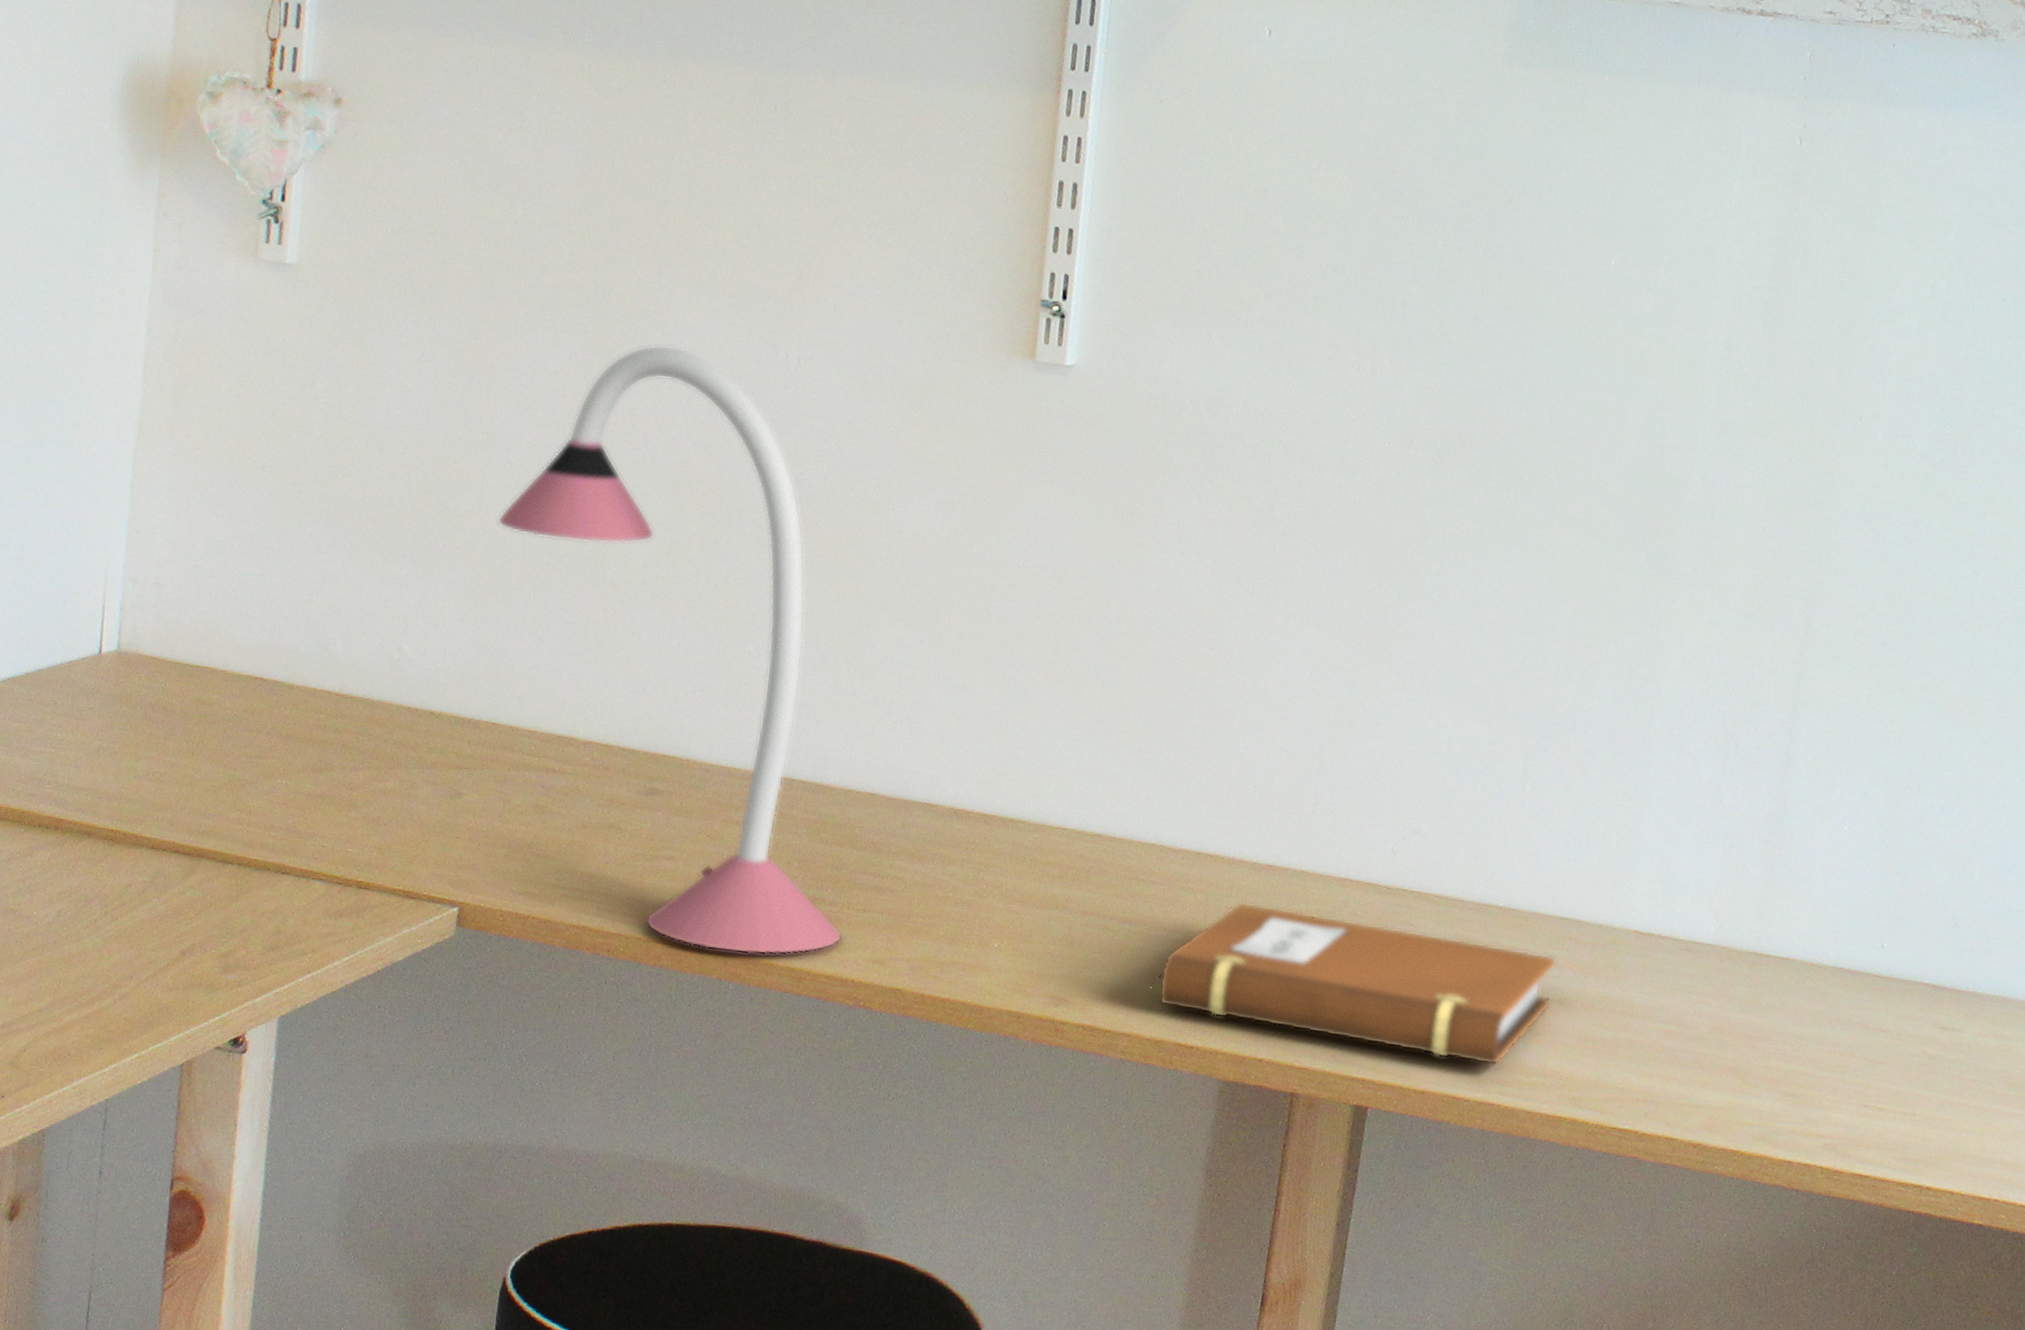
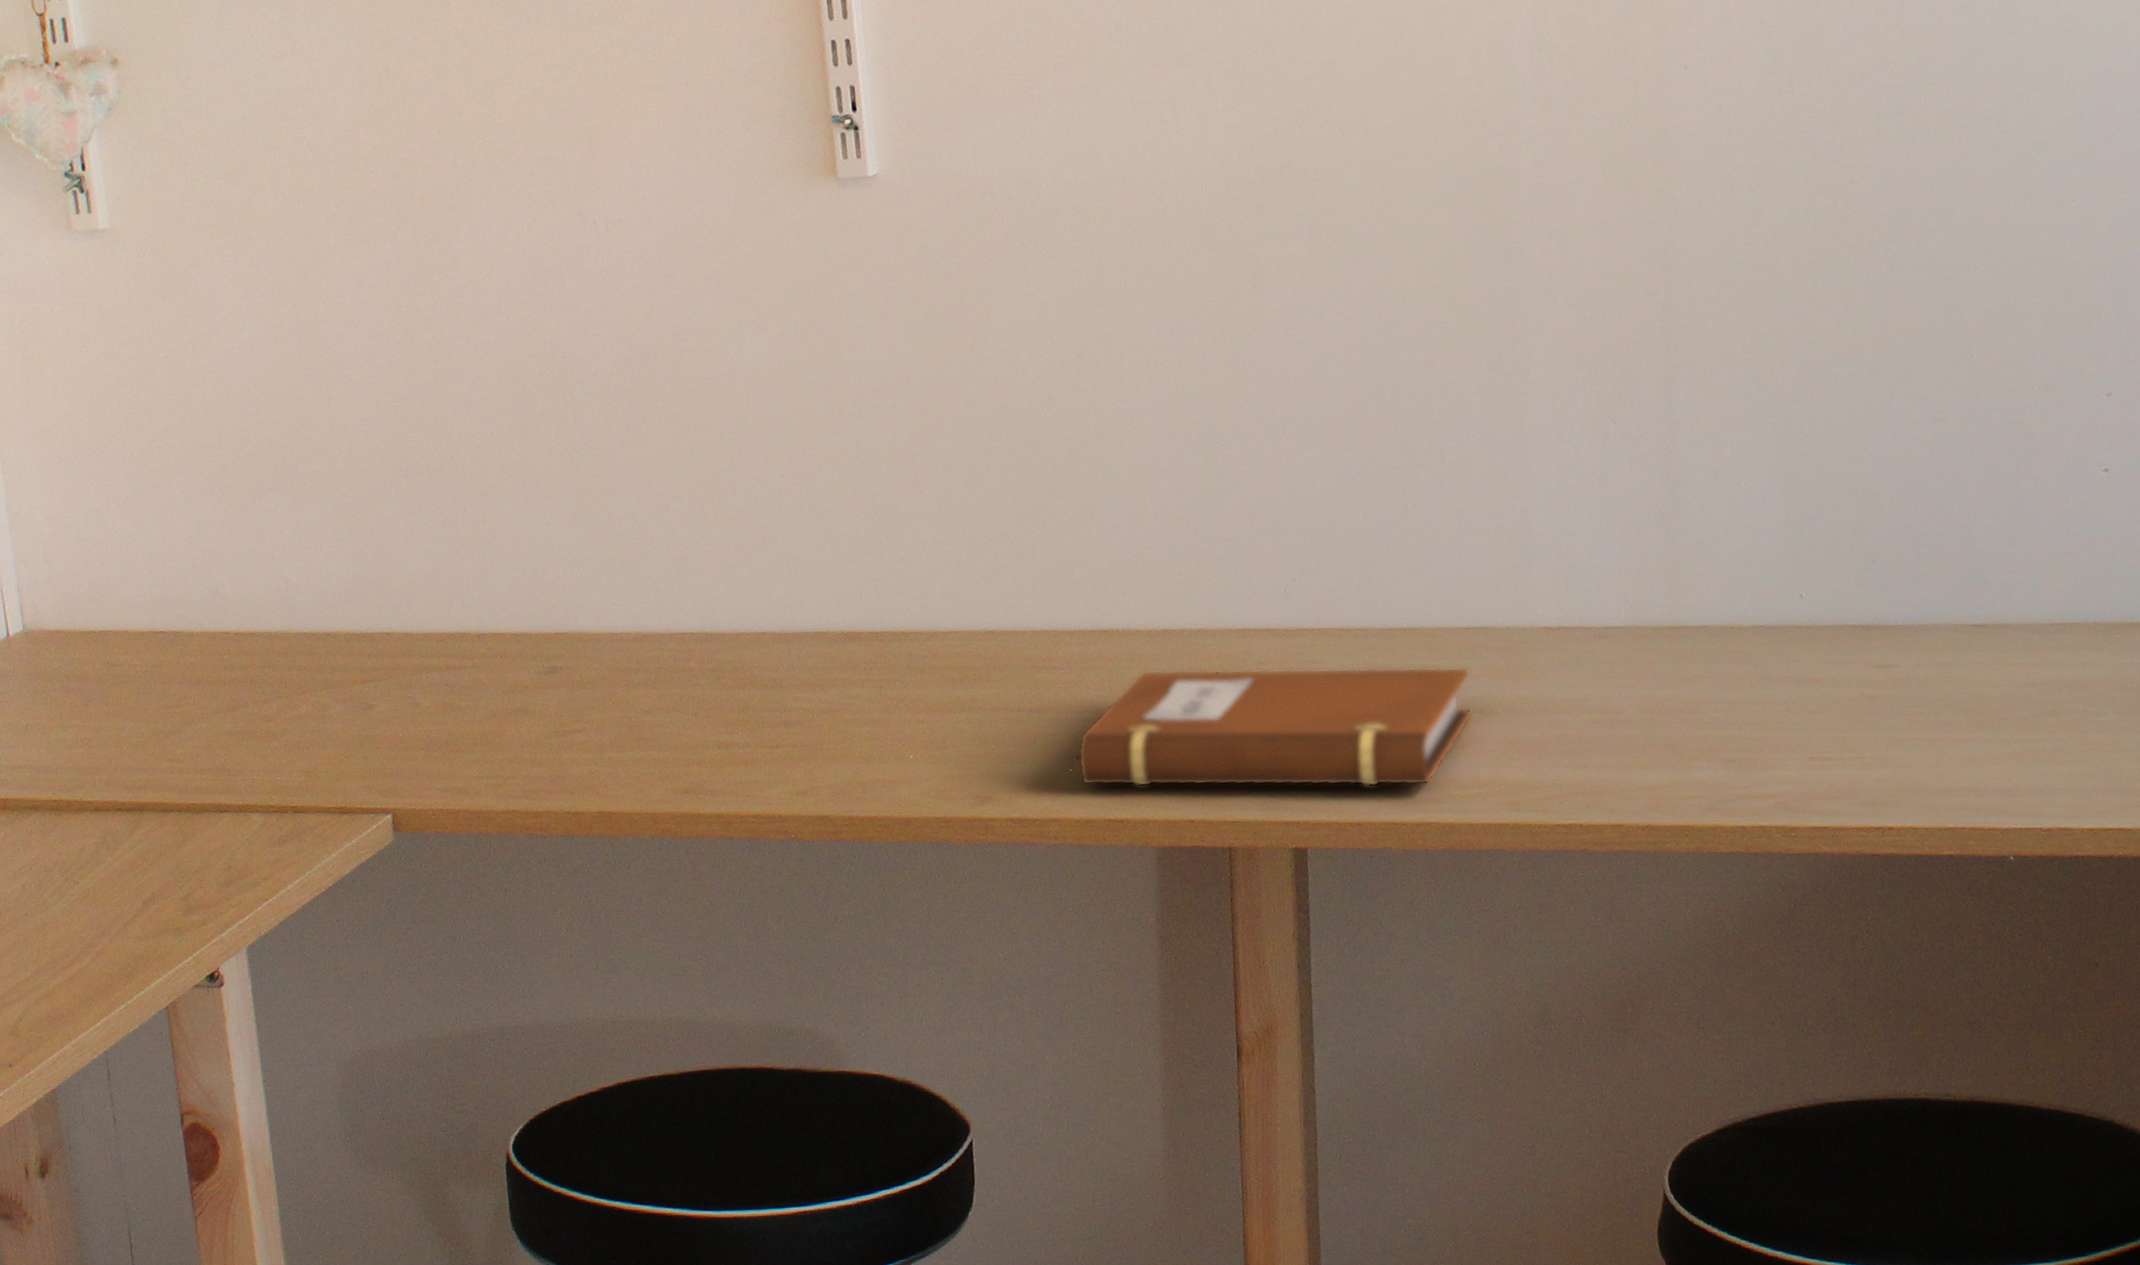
desk lamp: present [497,344,843,955] -> none [350,234,762,811]

